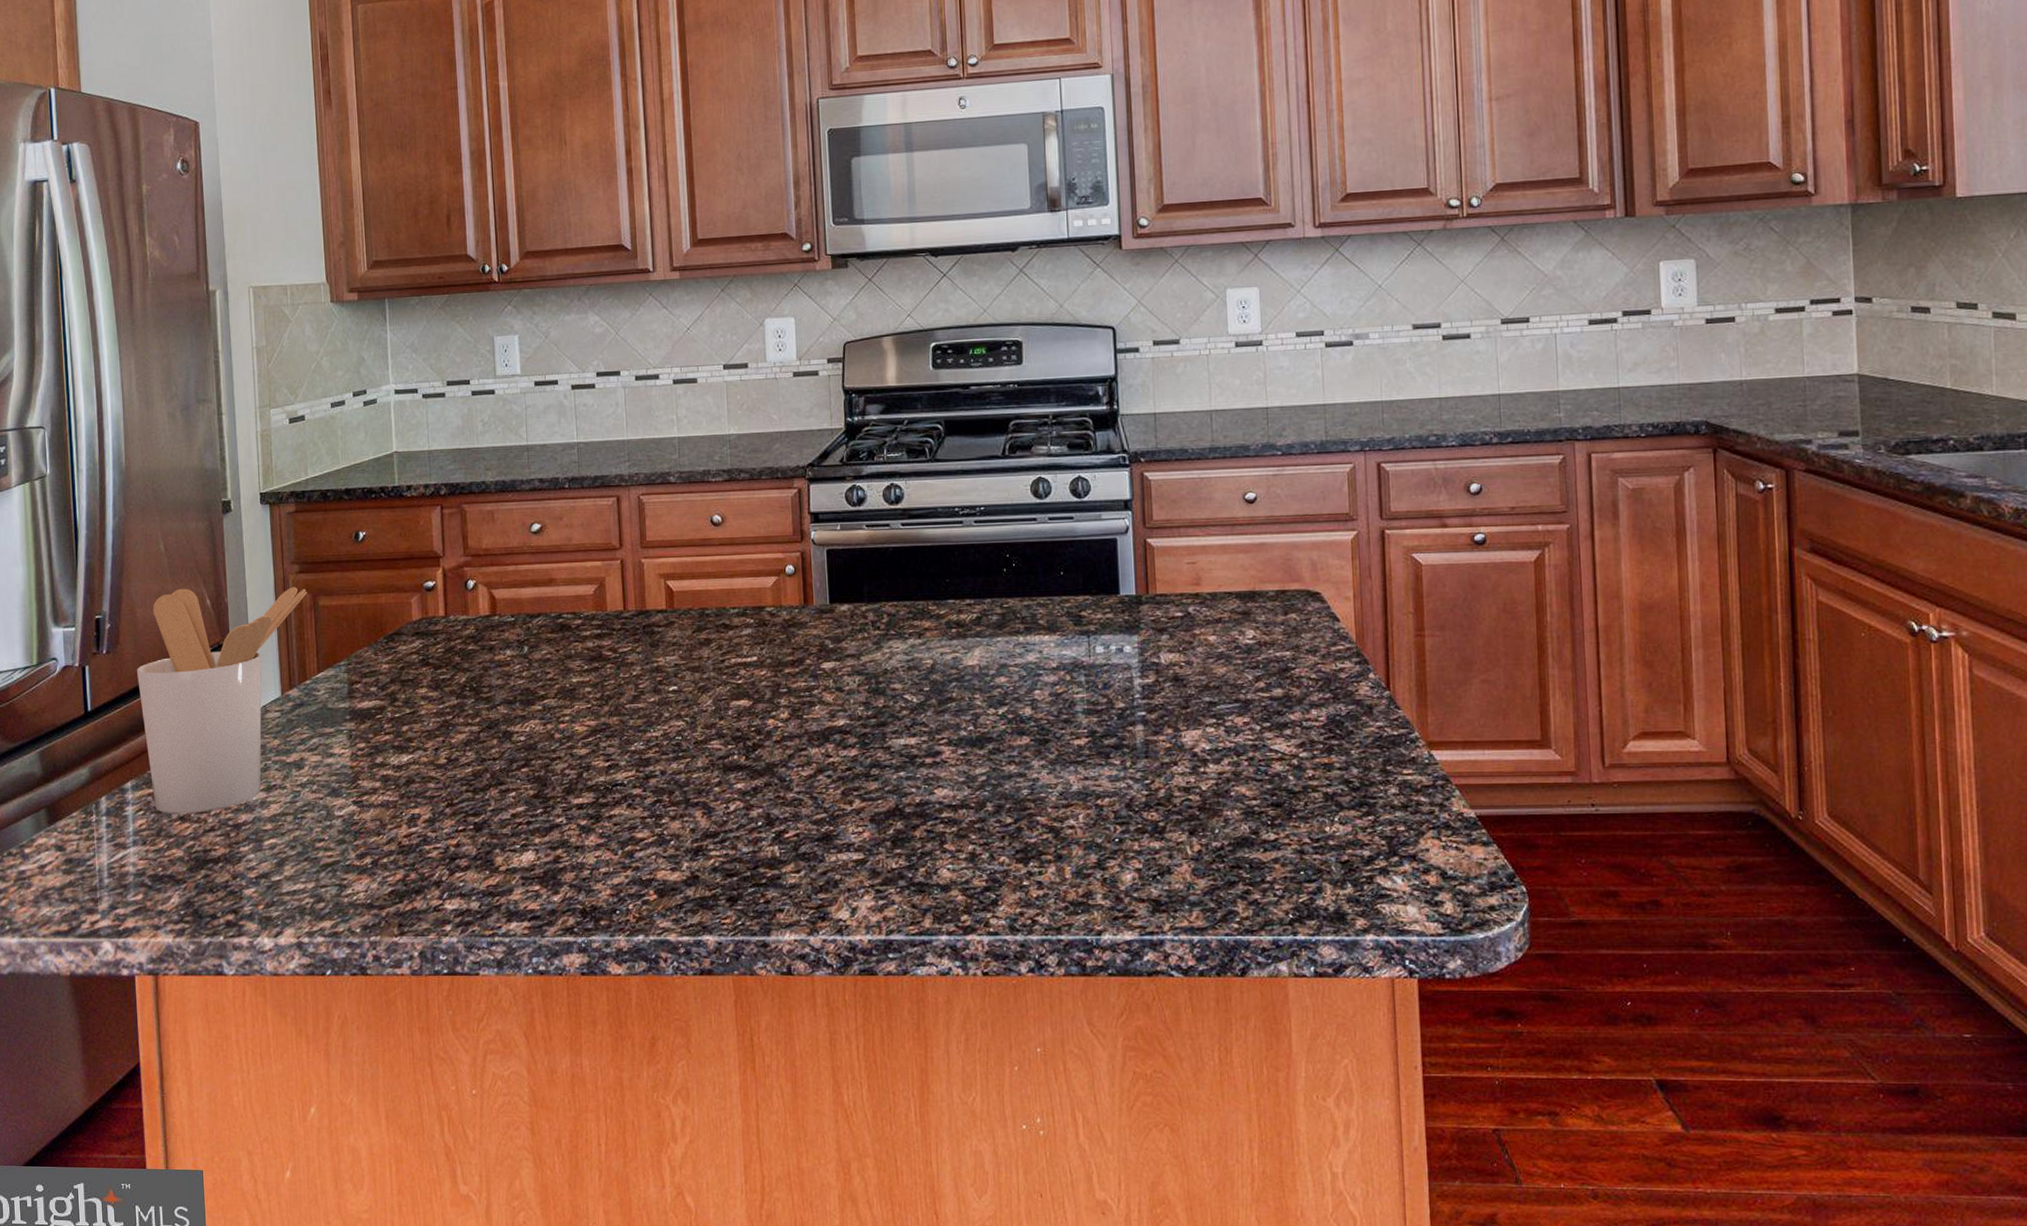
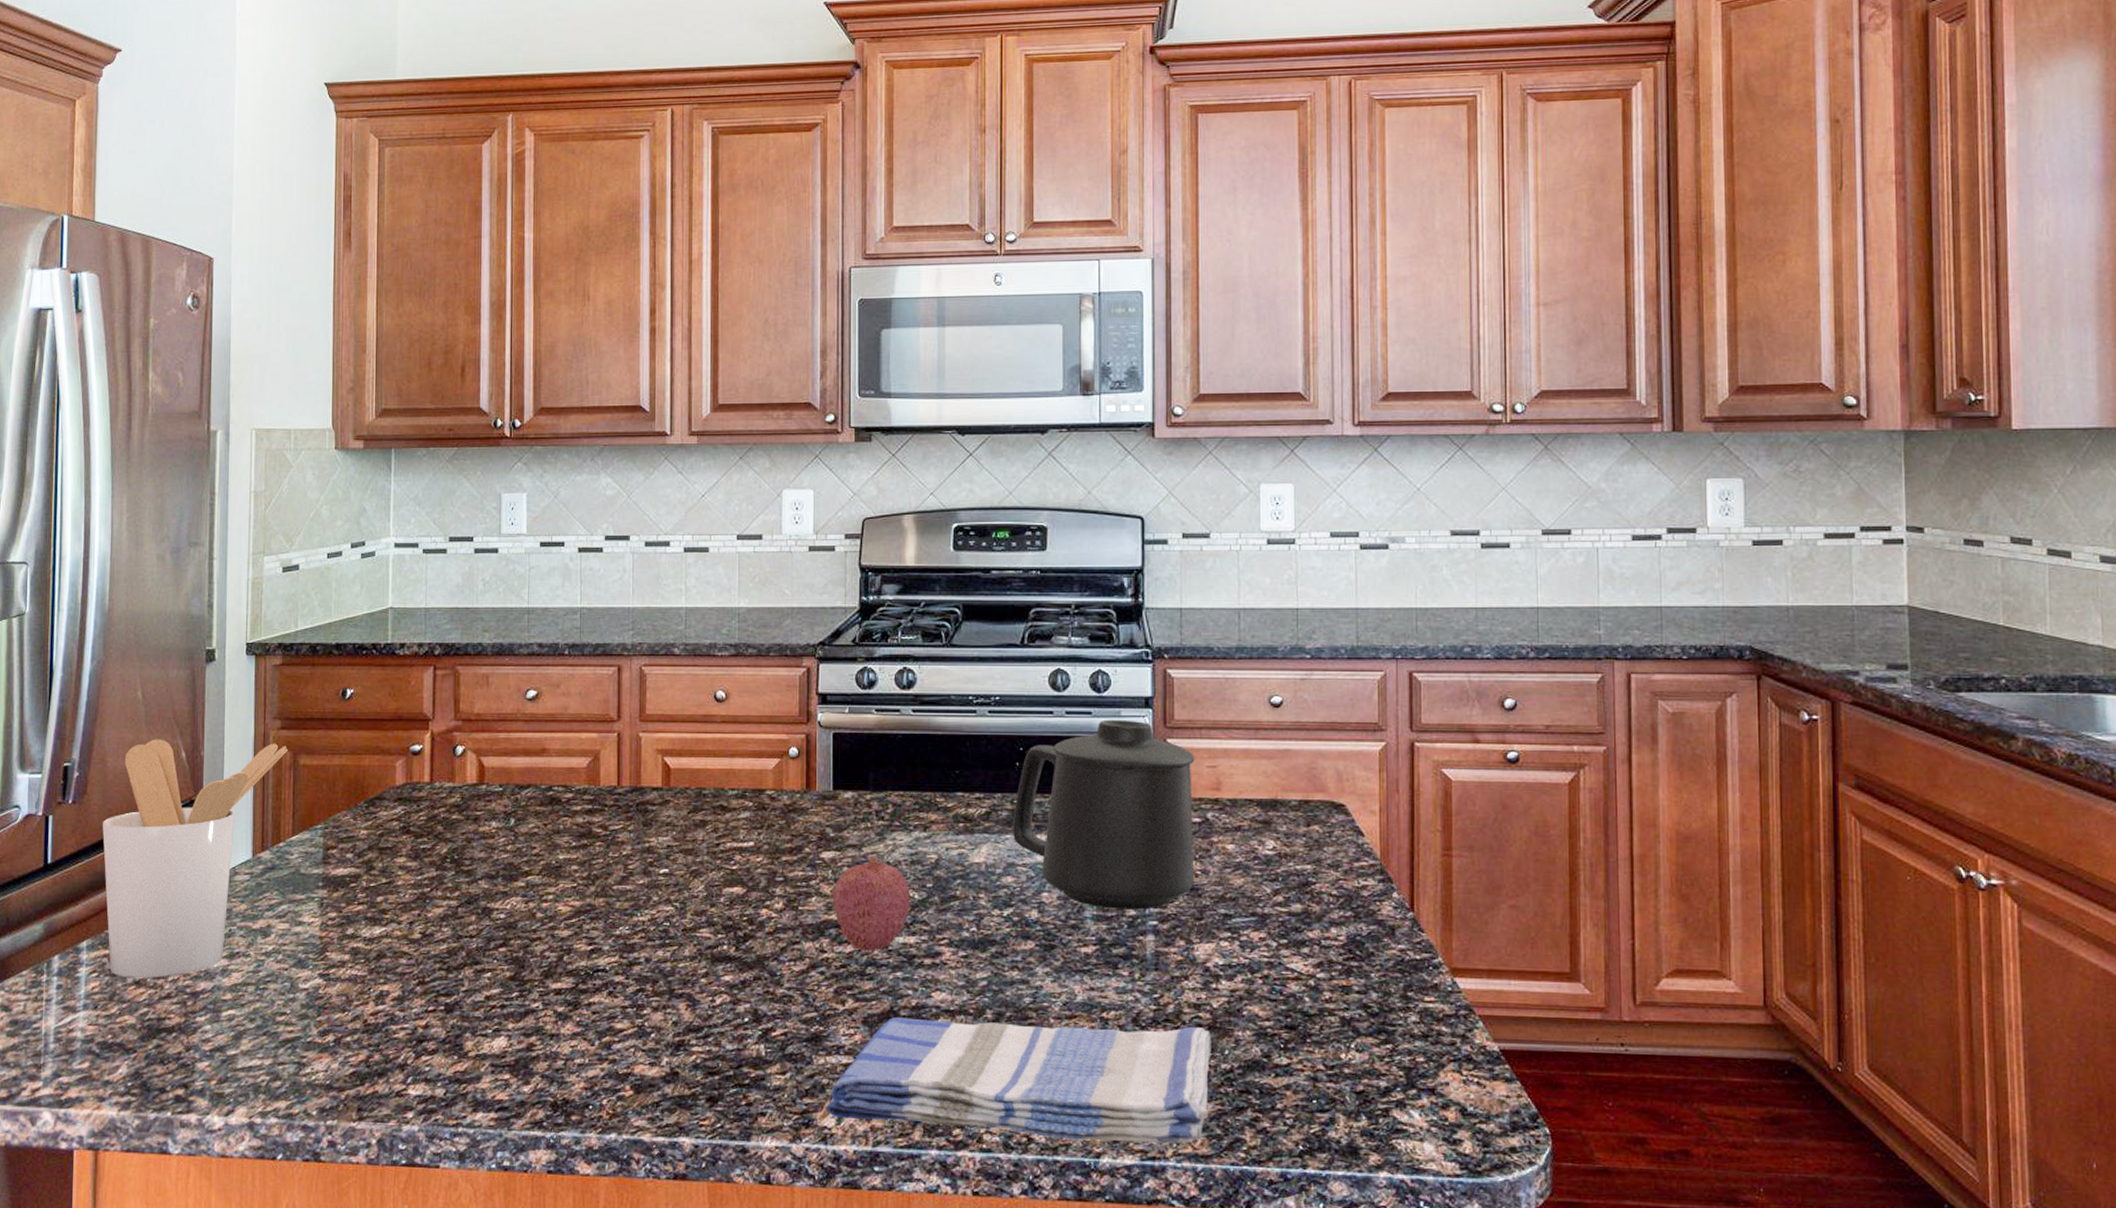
fruit: none [834,664,909,754] -> present [832,856,910,952]
dish towel: none [840,809,1203,920] -> present [827,1017,1212,1144]
mug: none [1003,522,1180,703] -> present [1013,719,1195,910]

